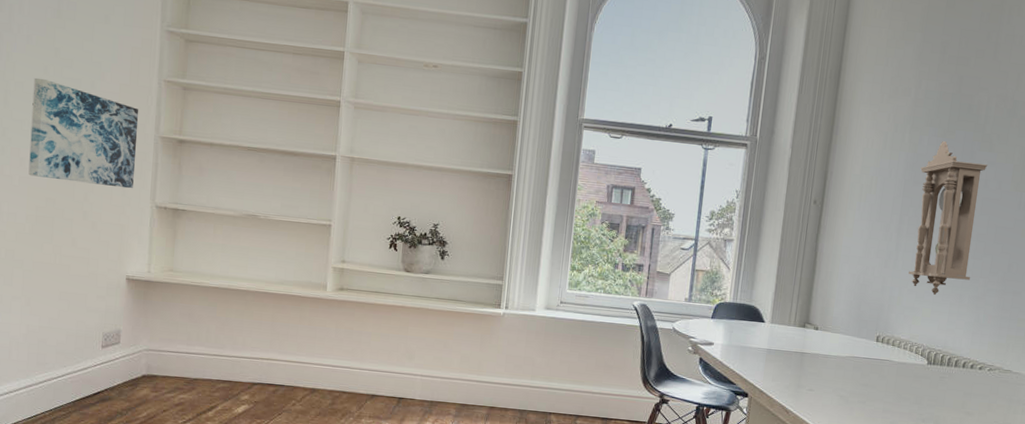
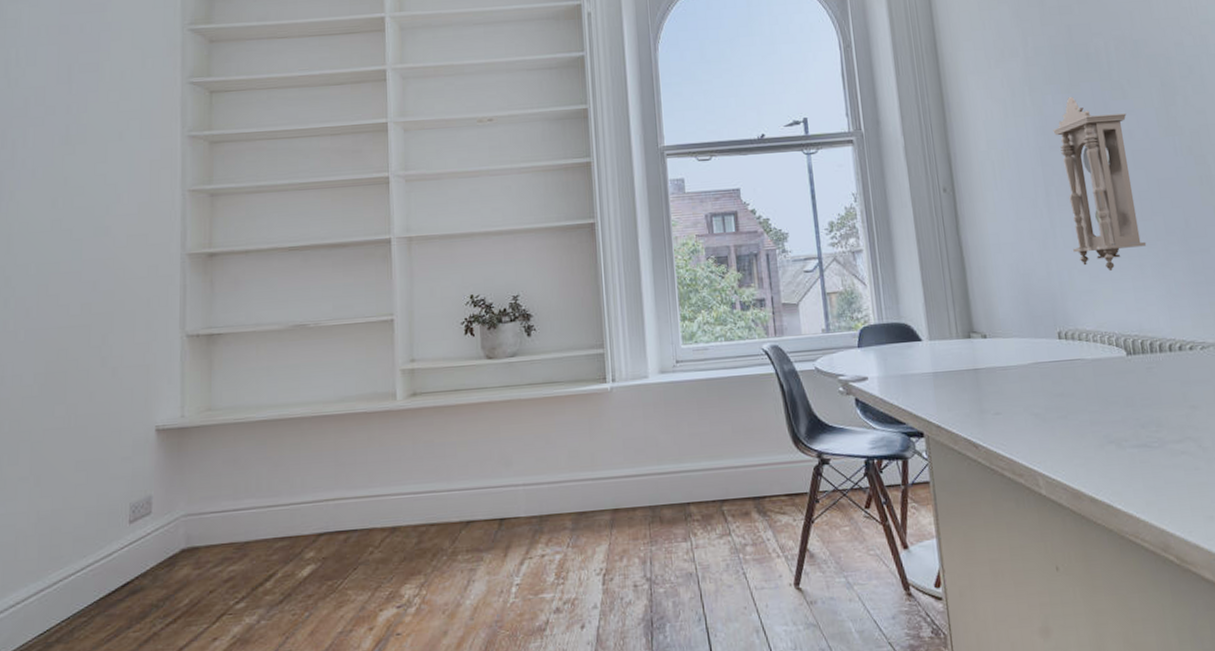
wall art: present [28,77,139,189] -> none [36,213,162,327]

